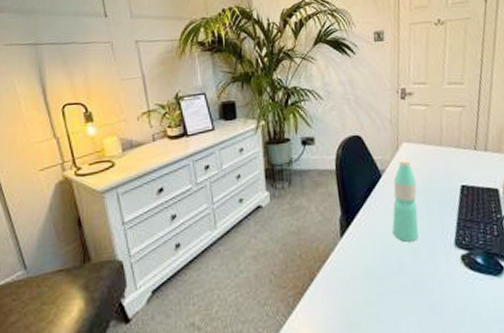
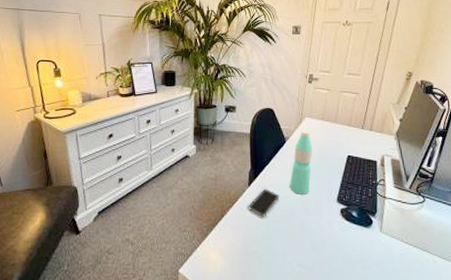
smartphone: none [343,239,382,276] -> present [248,189,279,217]

